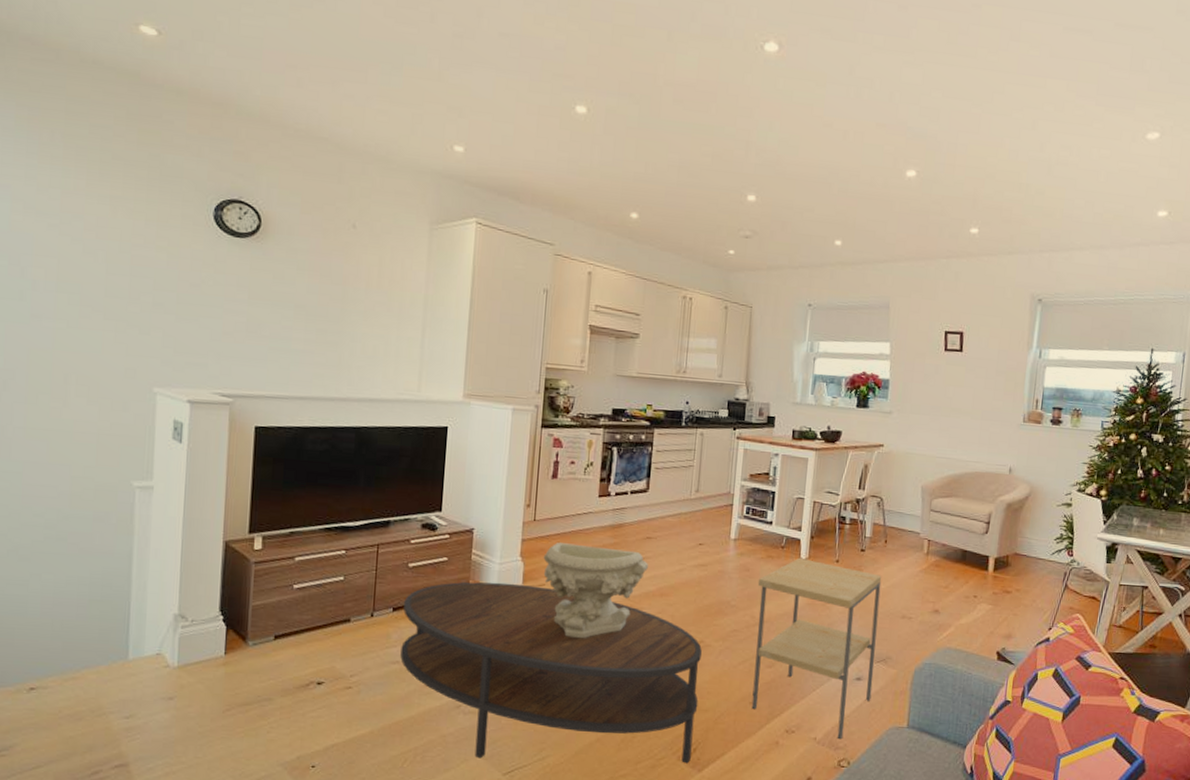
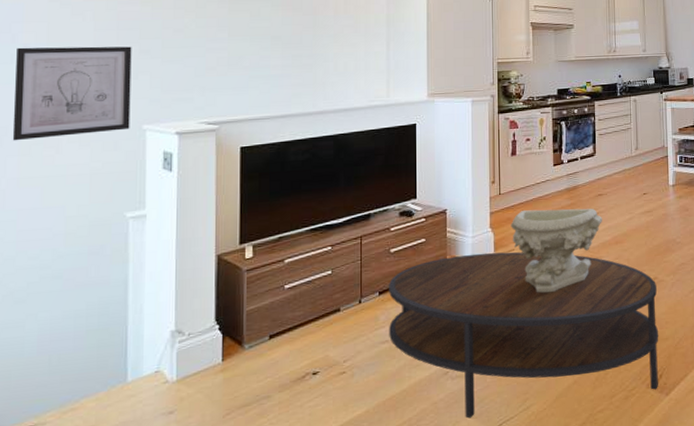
wall art: none [19,283,145,391] -> present [12,46,132,141]

